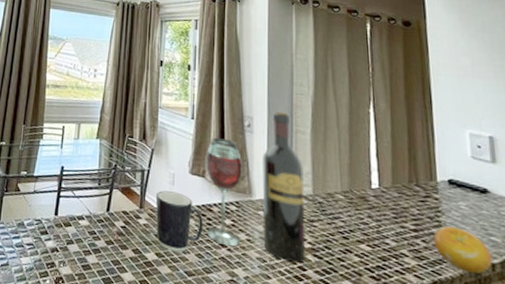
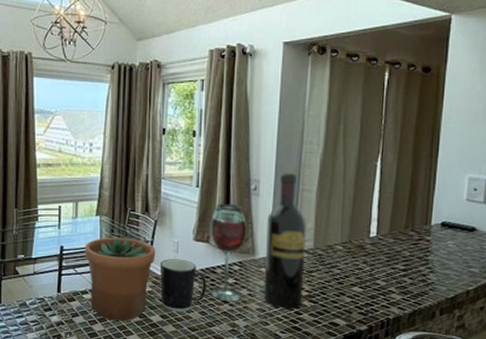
planter: none [83,162,152,255] -> present [84,237,156,321]
fruit: present [433,226,492,274] -> none [419,264,468,301]

